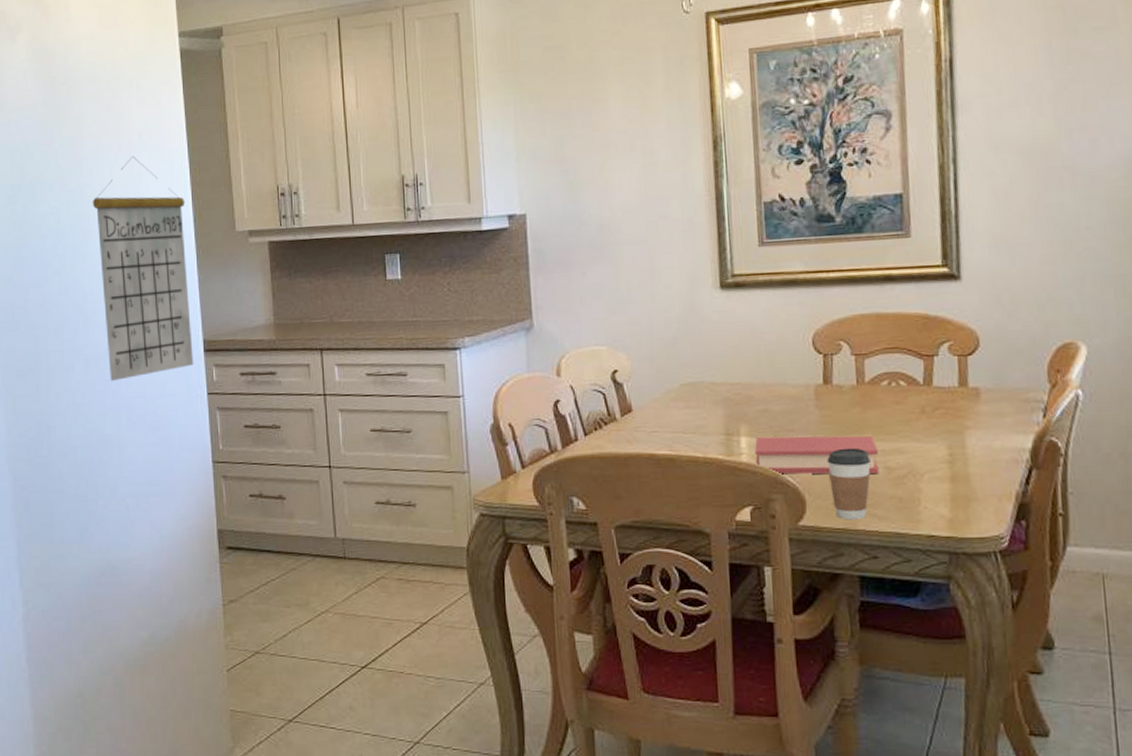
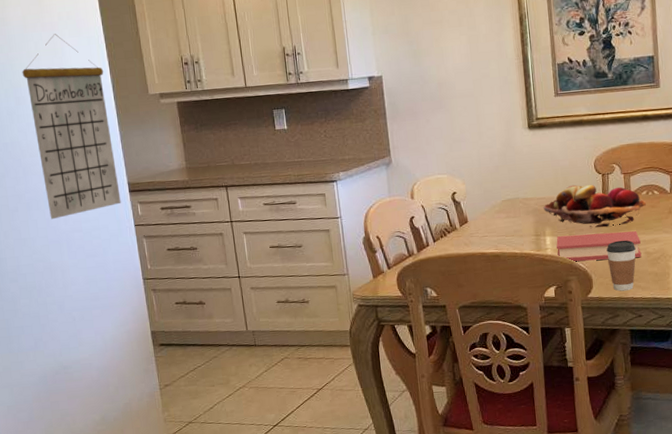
fruit basket: none [738,368,888,429] -> present [543,185,647,228]

